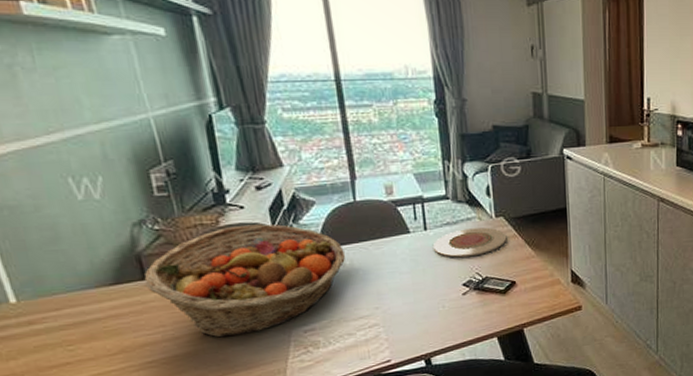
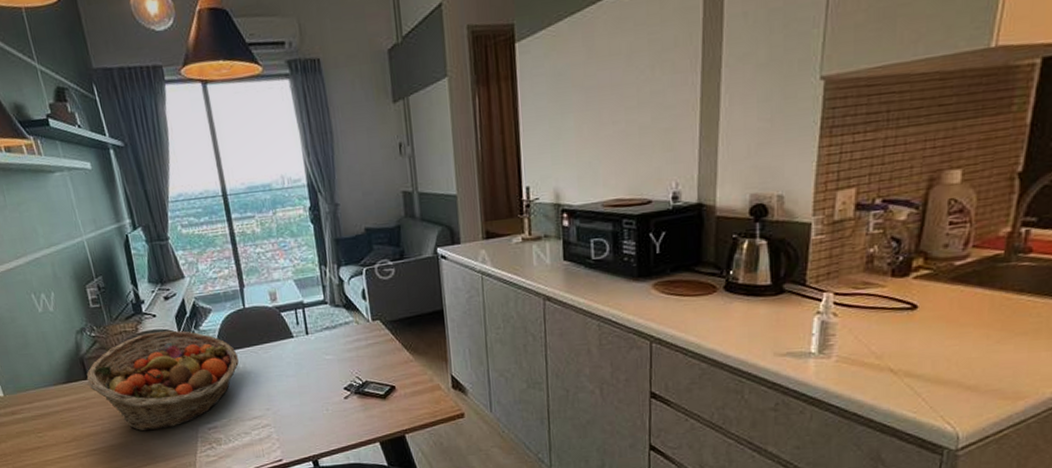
plate: present [433,227,507,258] -> none [315,331,385,362]

